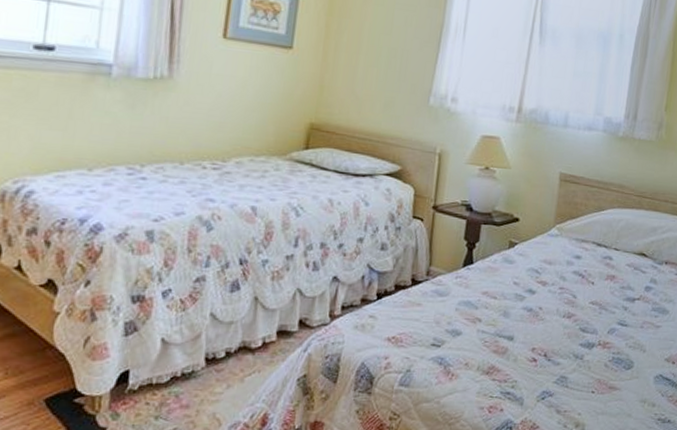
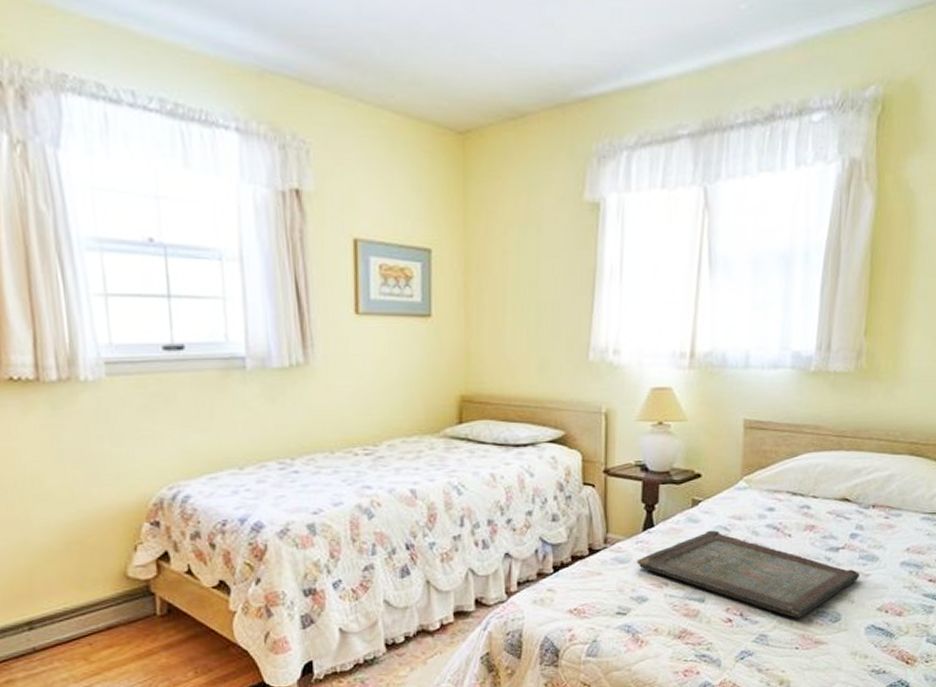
serving tray: none [454,272,652,362] -> present [636,530,860,618]

